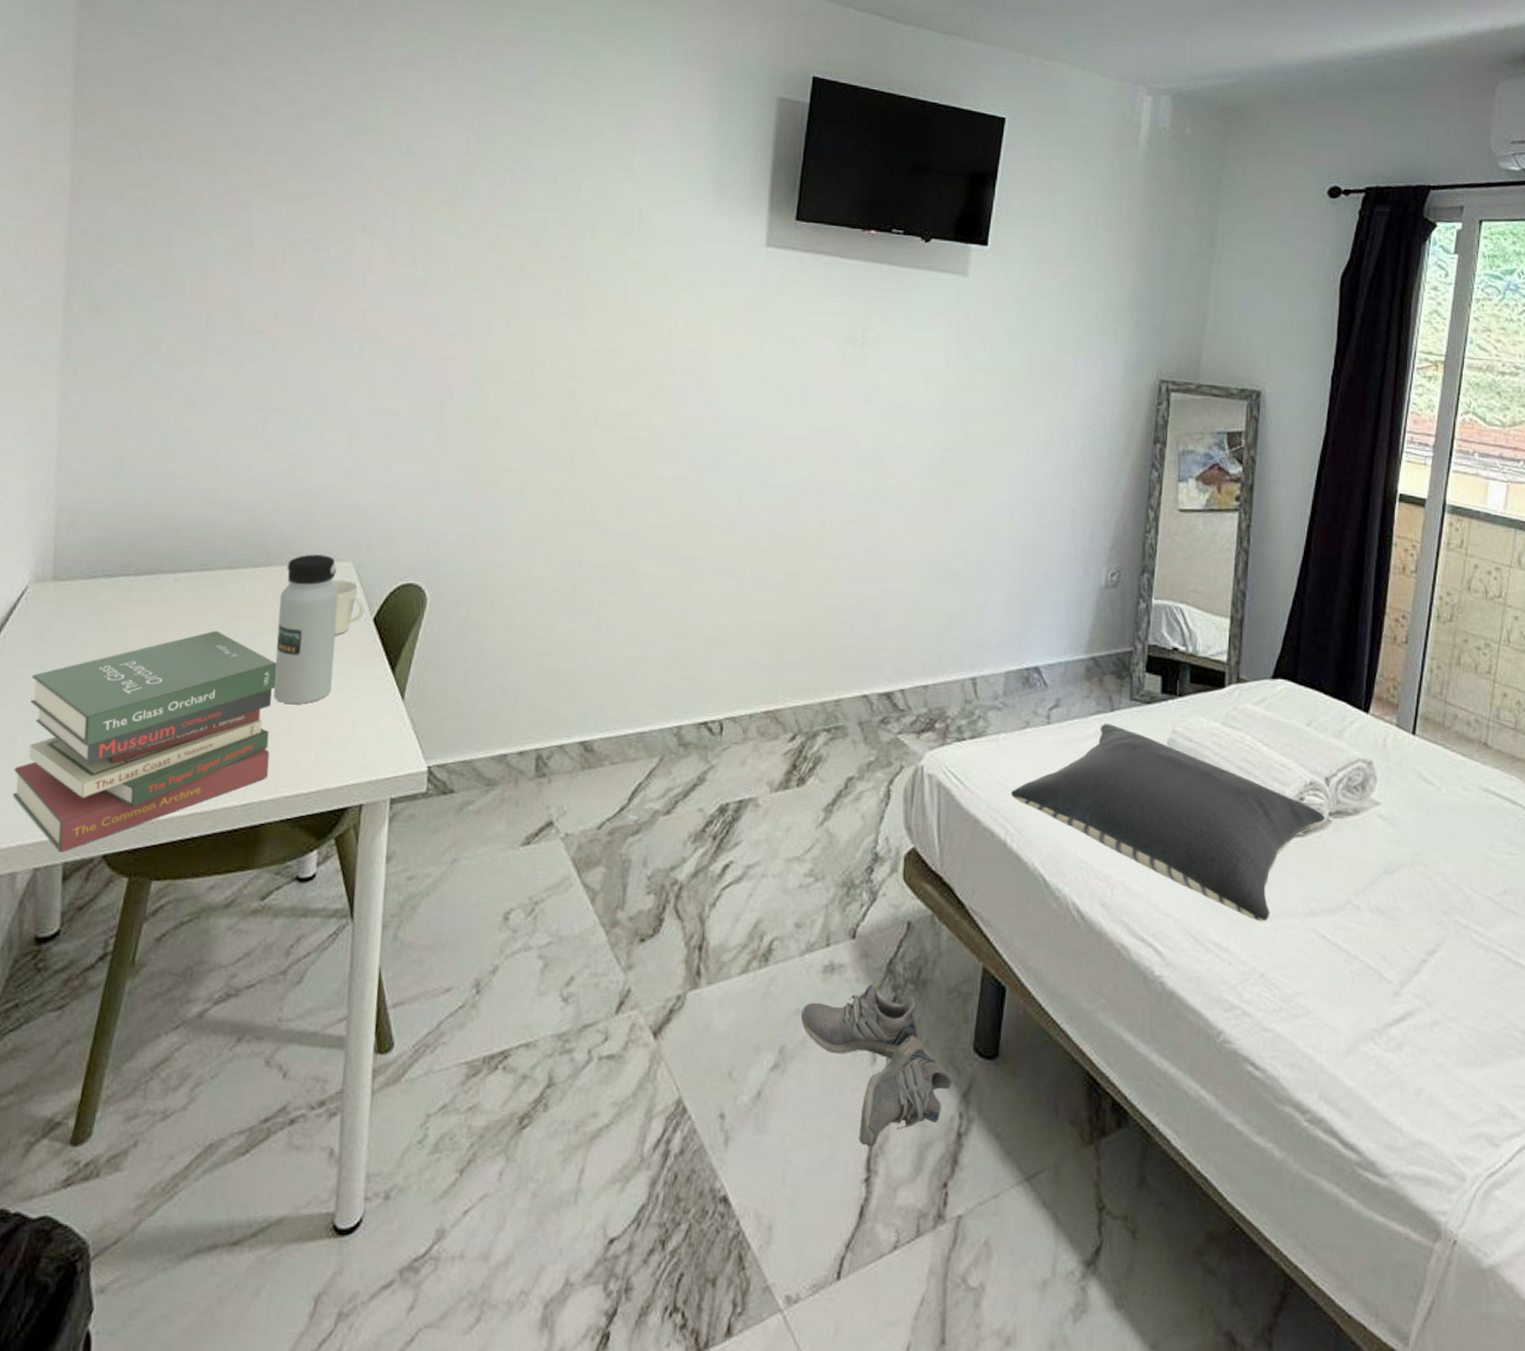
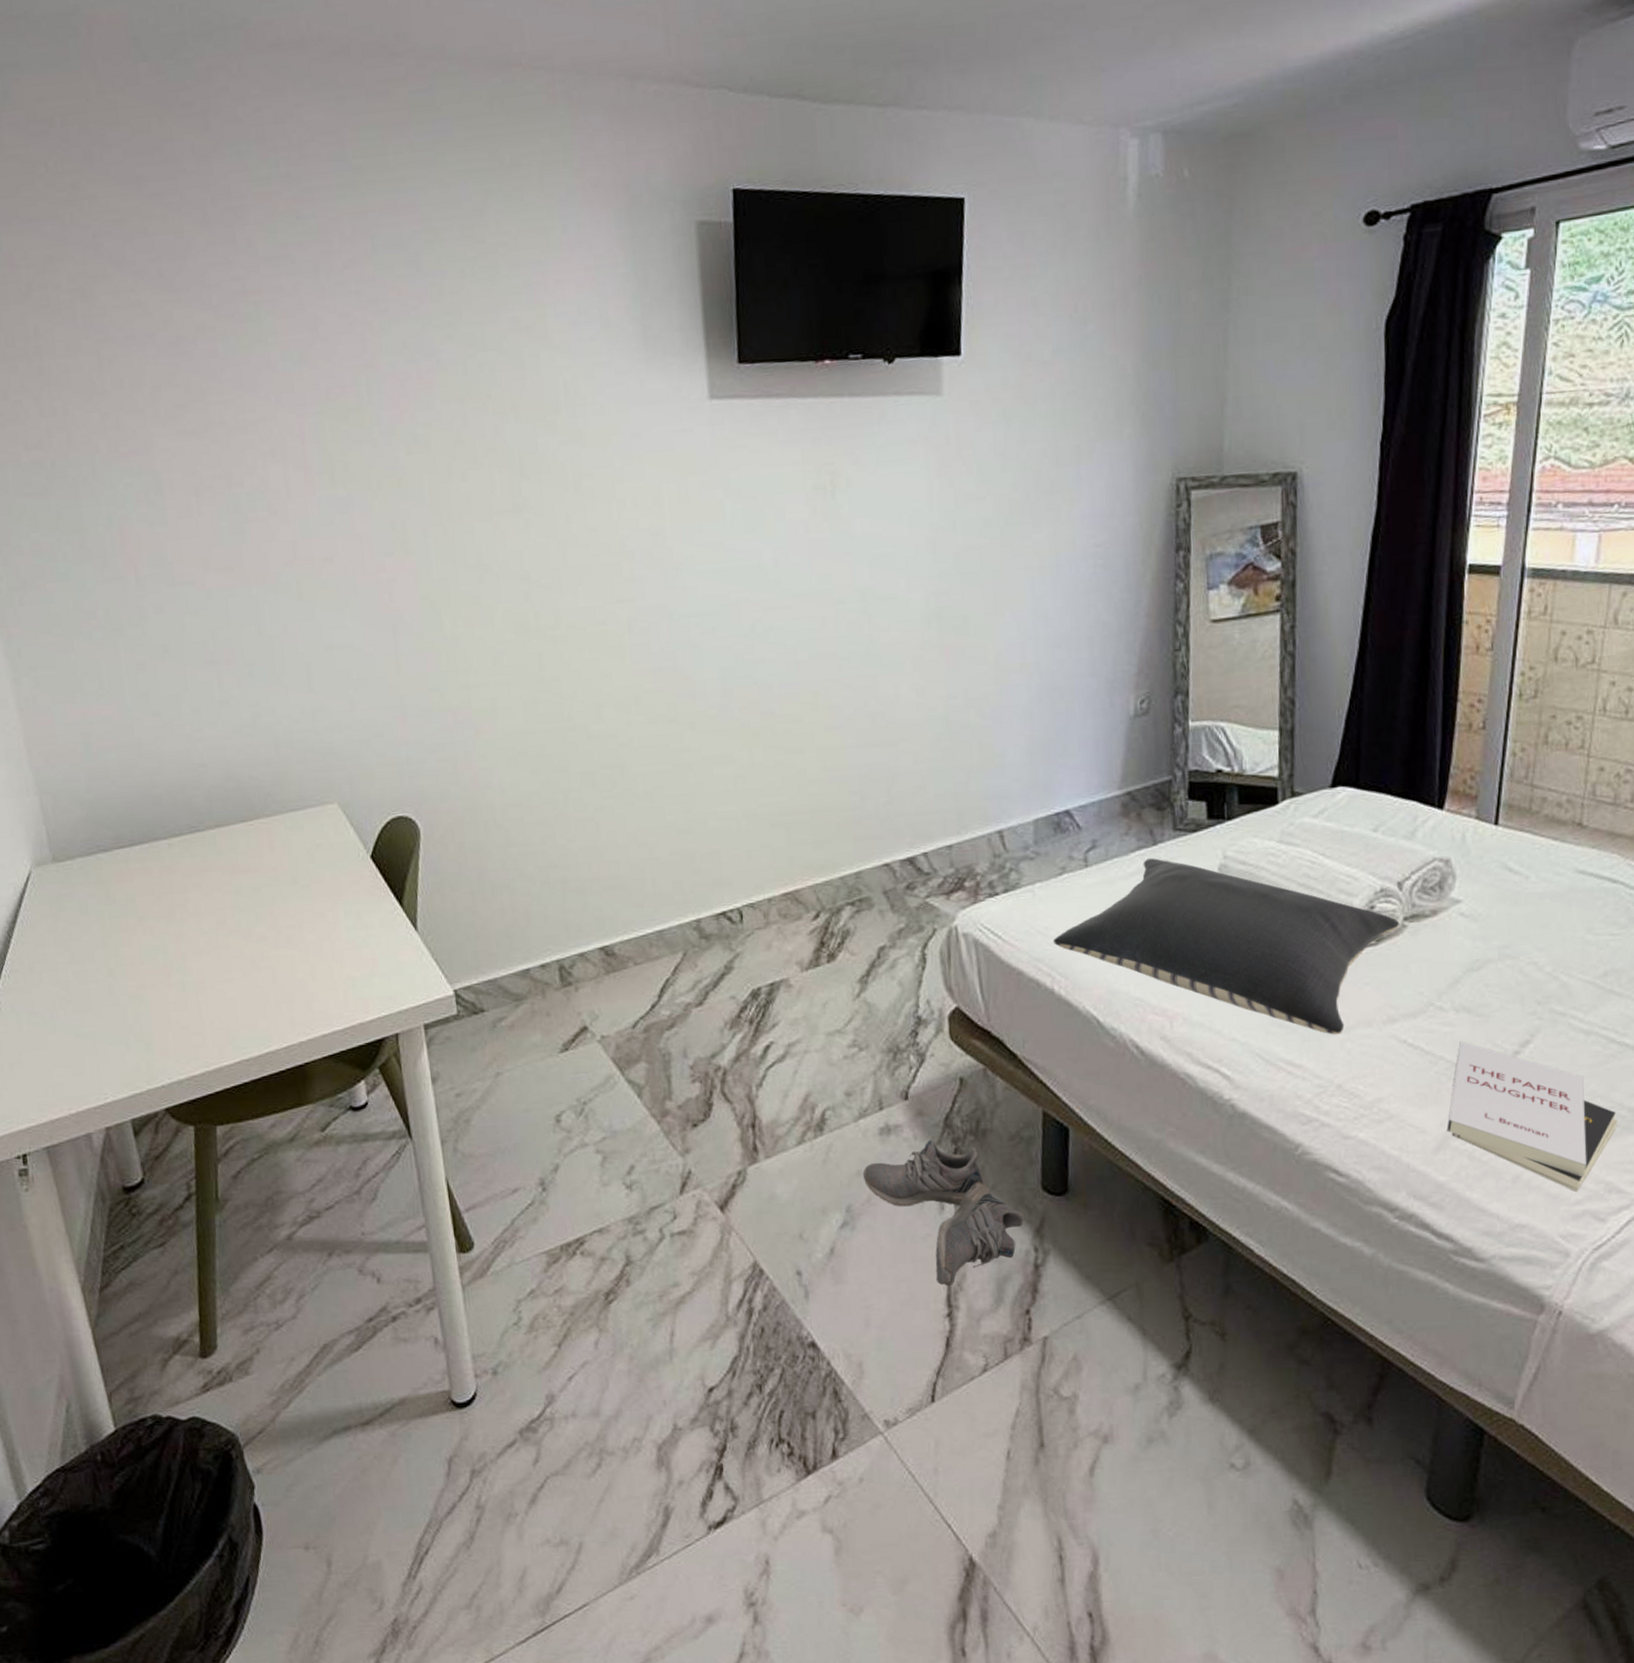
books: present [13,630,277,853] -> none [57,888,302,1111]
water bottle: present [273,554,339,704] -> none [274,800,344,949]
cup: present [331,579,365,635] -> none [321,822,360,877]
books: none [1358,943,1512,1112] -> present [1447,1041,1617,1191]

